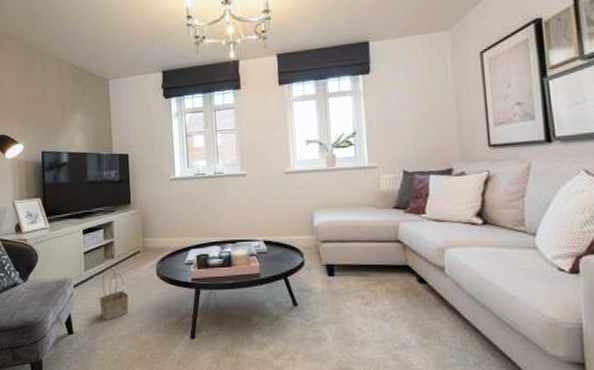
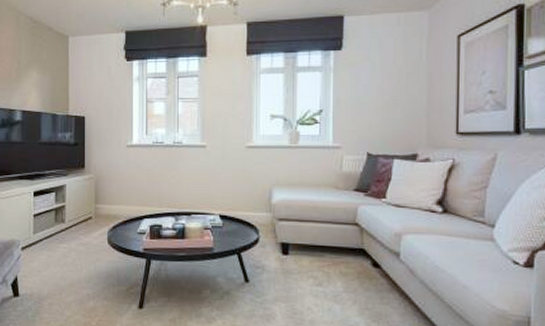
basket: present [99,268,129,321] -> none [47,232,78,286]

